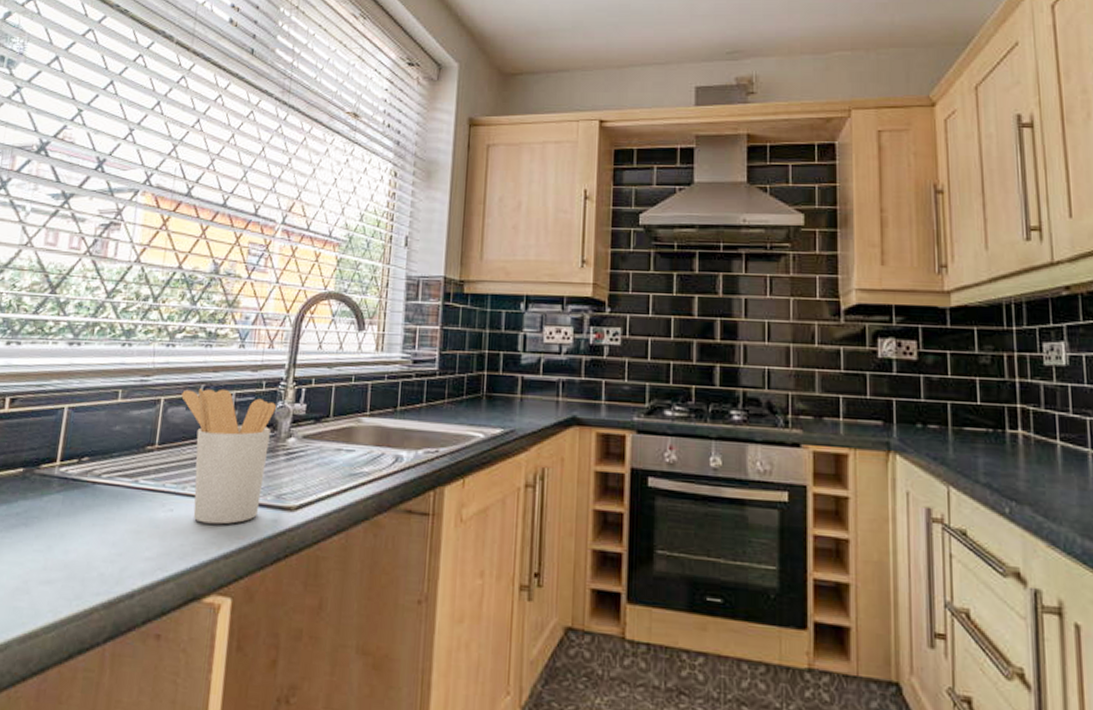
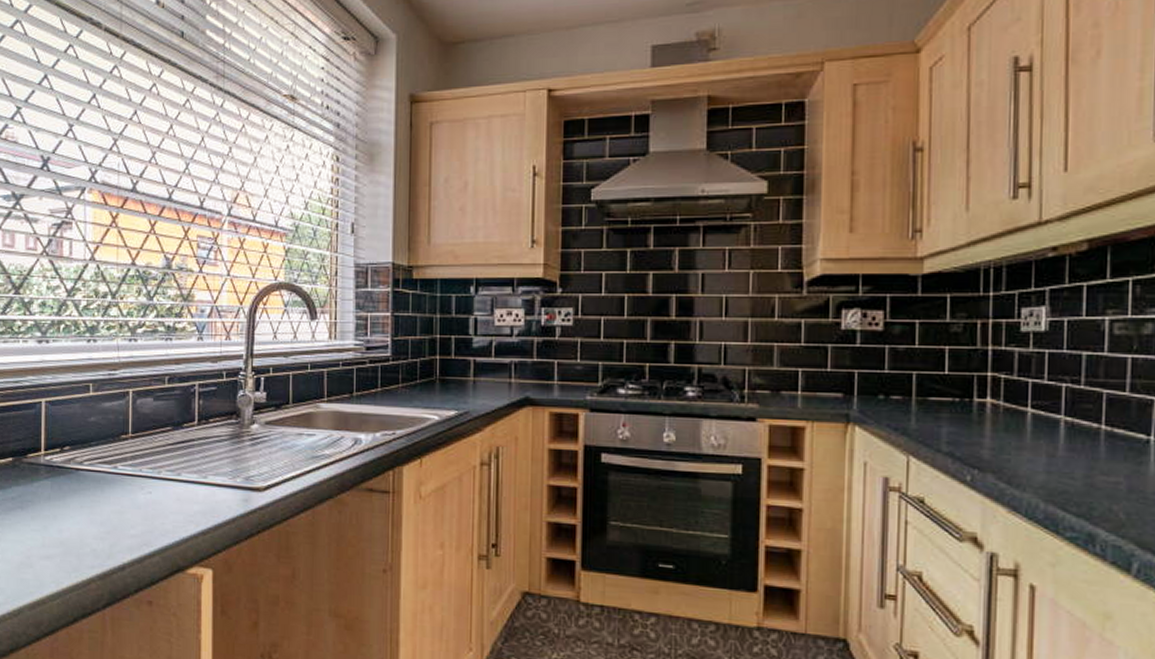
utensil holder: present [181,388,276,525] -> none [148,380,237,505]

